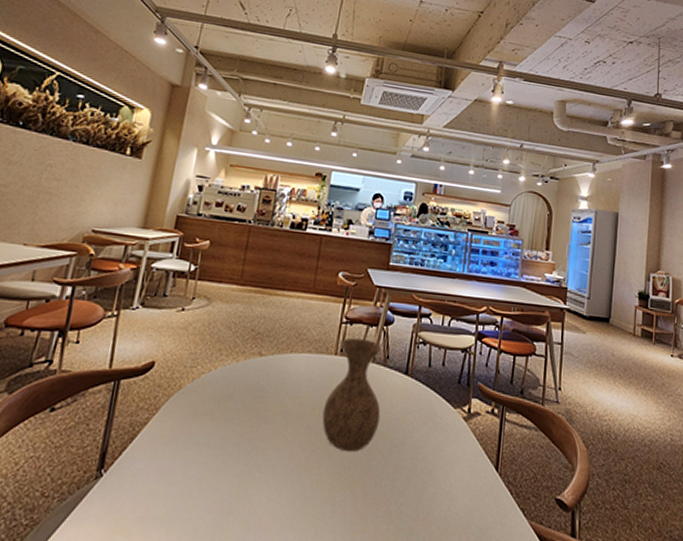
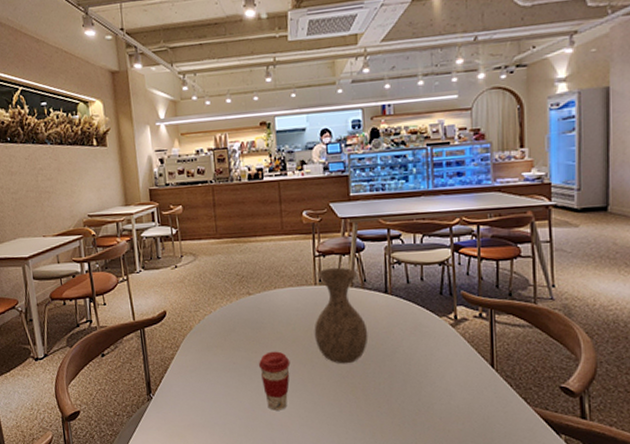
coffee cup: none [249,428,289,505] -> present [258,351,291,411]

